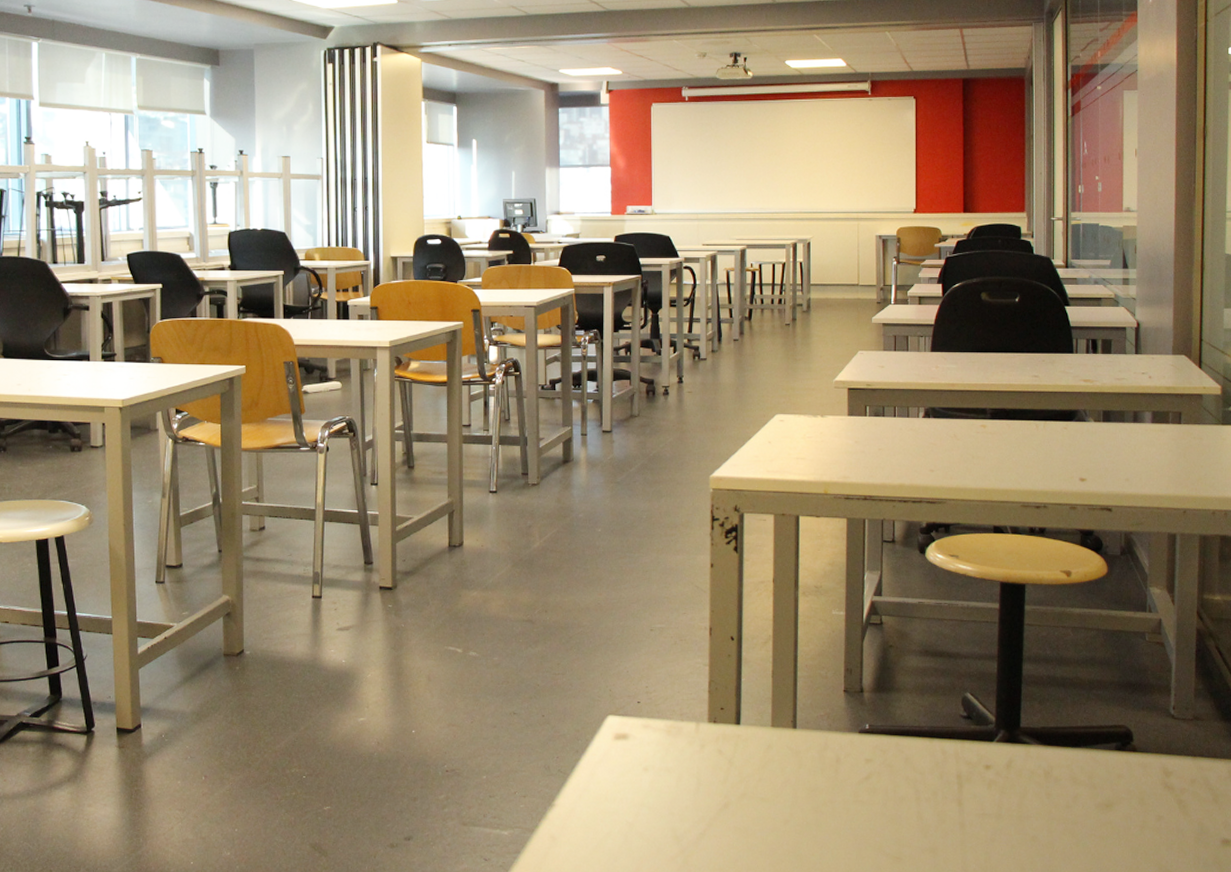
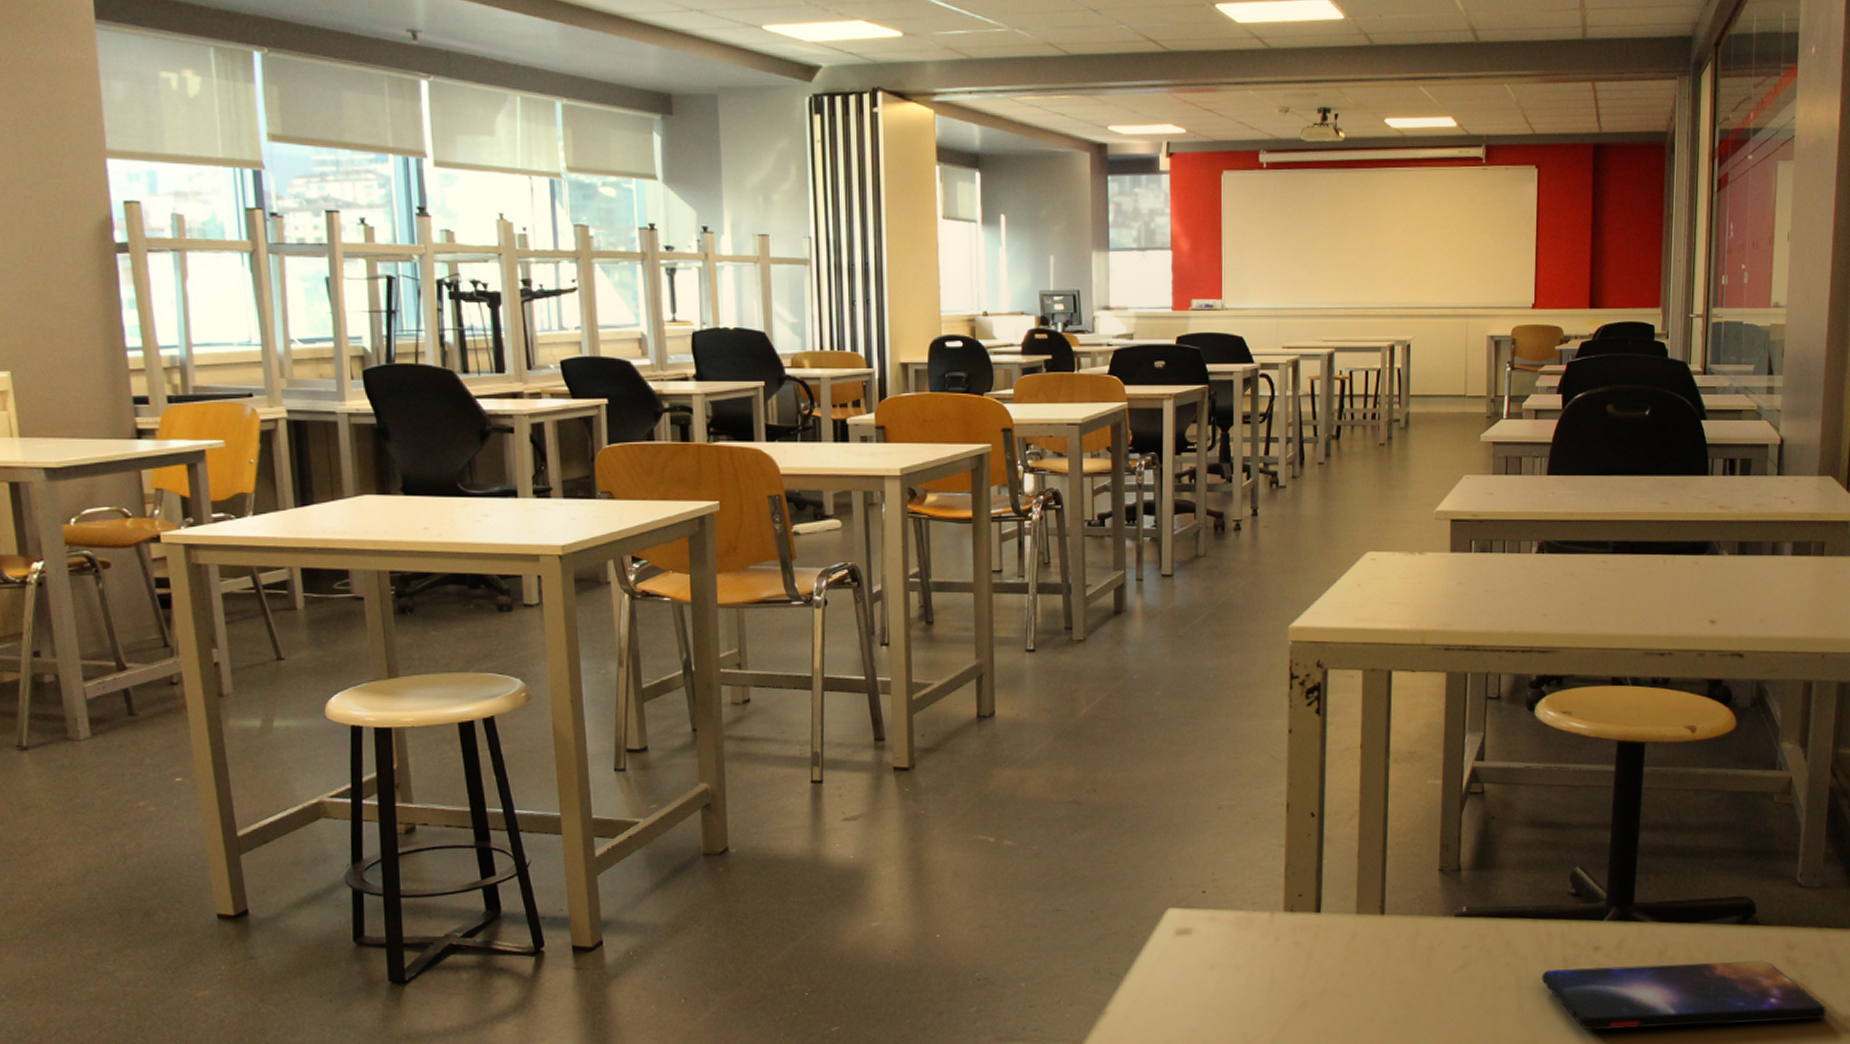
smartphone: none [938,783,1204,843] -> present [1542,960,1826,1031]

